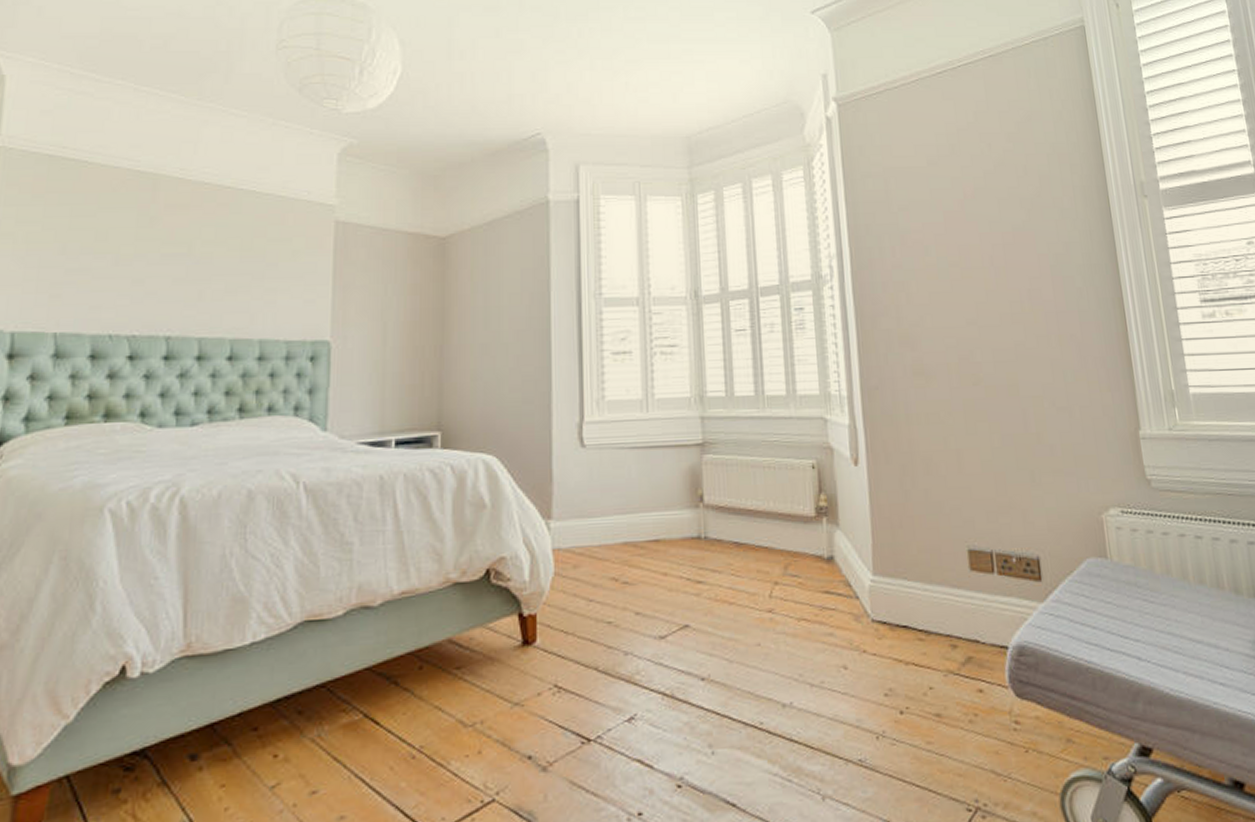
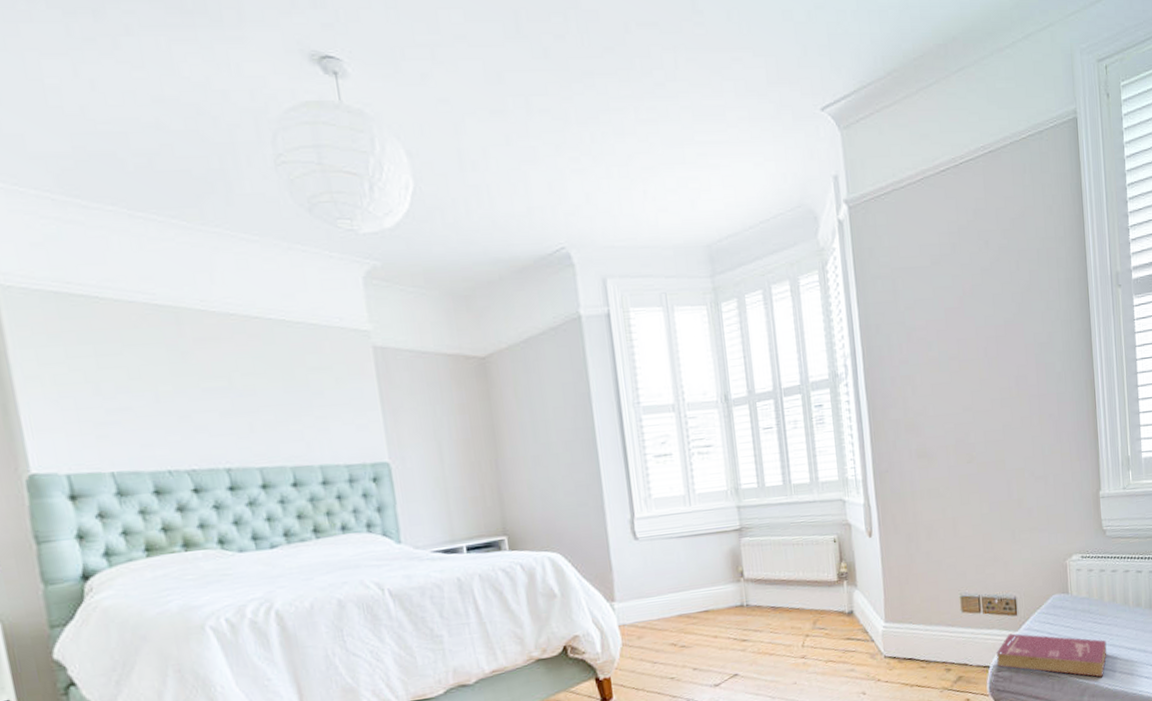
book: none [1016,605,1165,677] -> present [996,633,1107,677]

